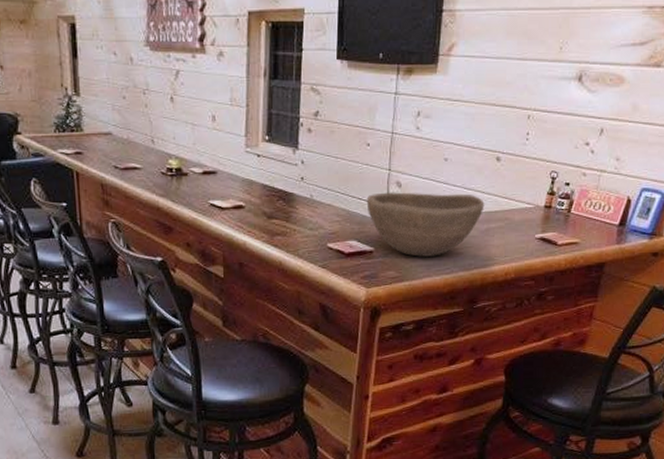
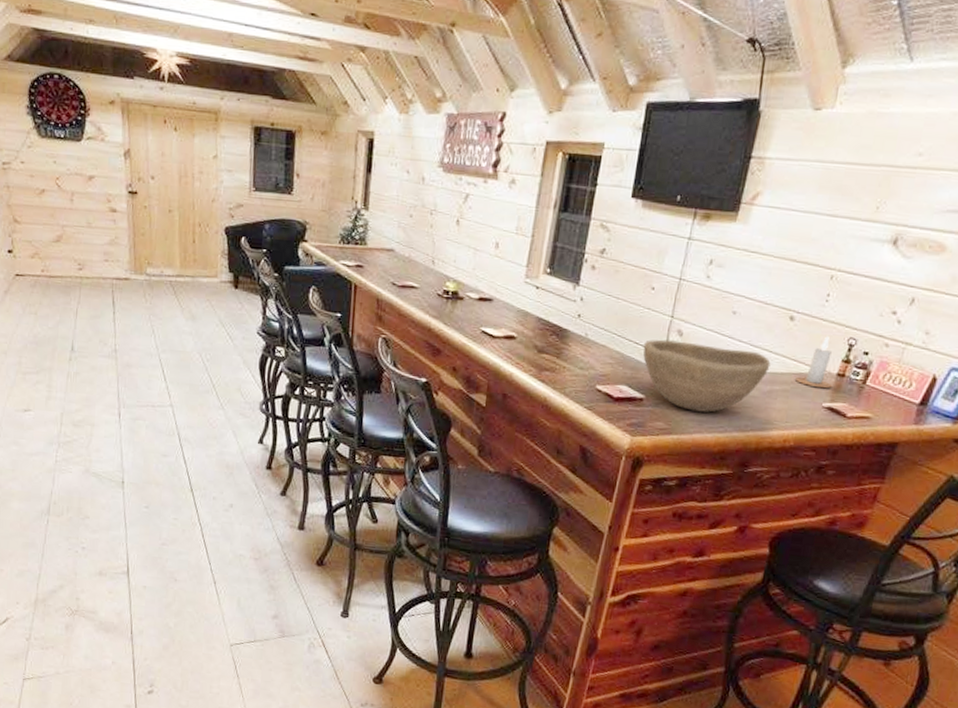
candle: none [509,172,542,221] -> present [795,336,833,389]

